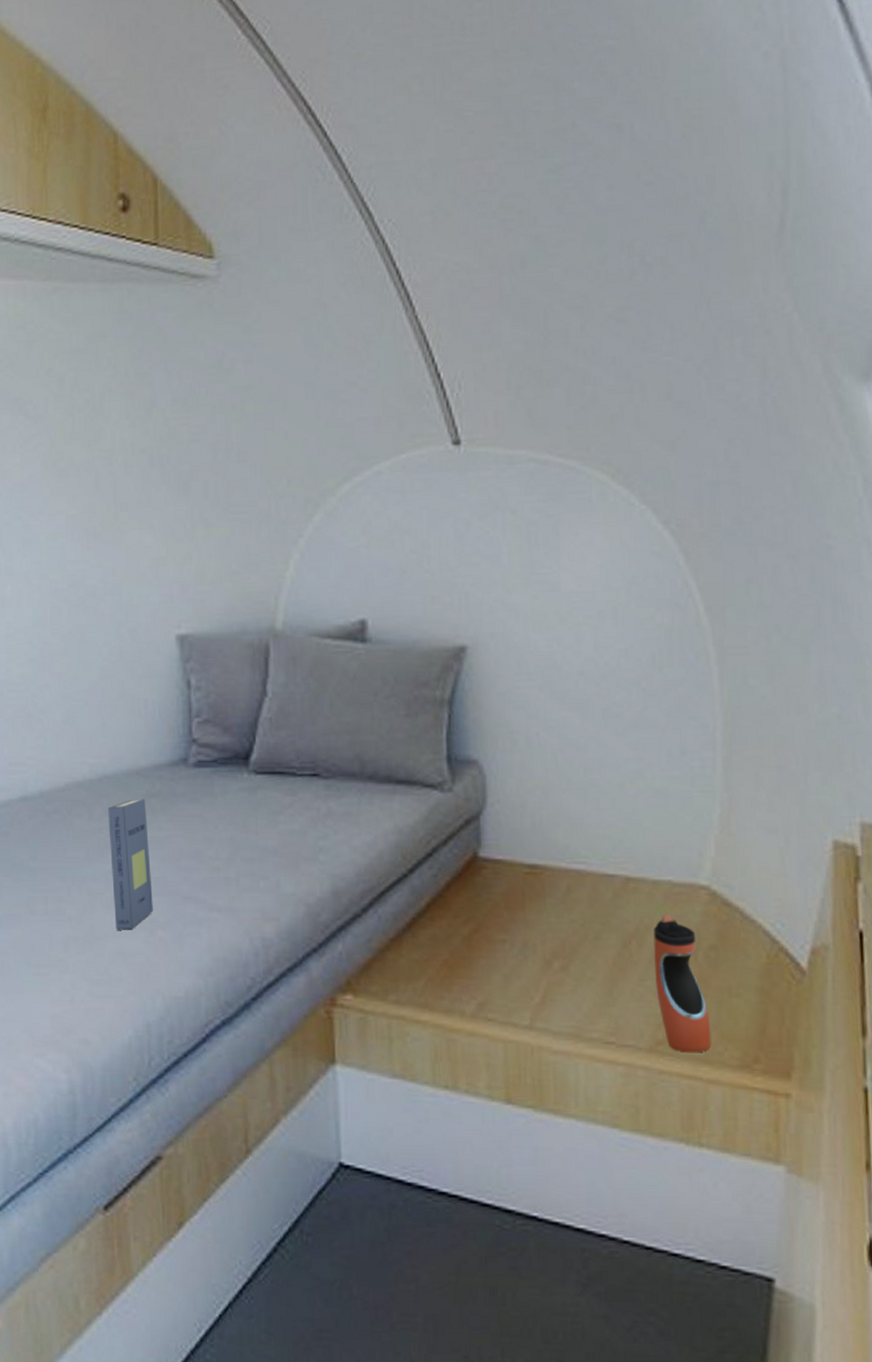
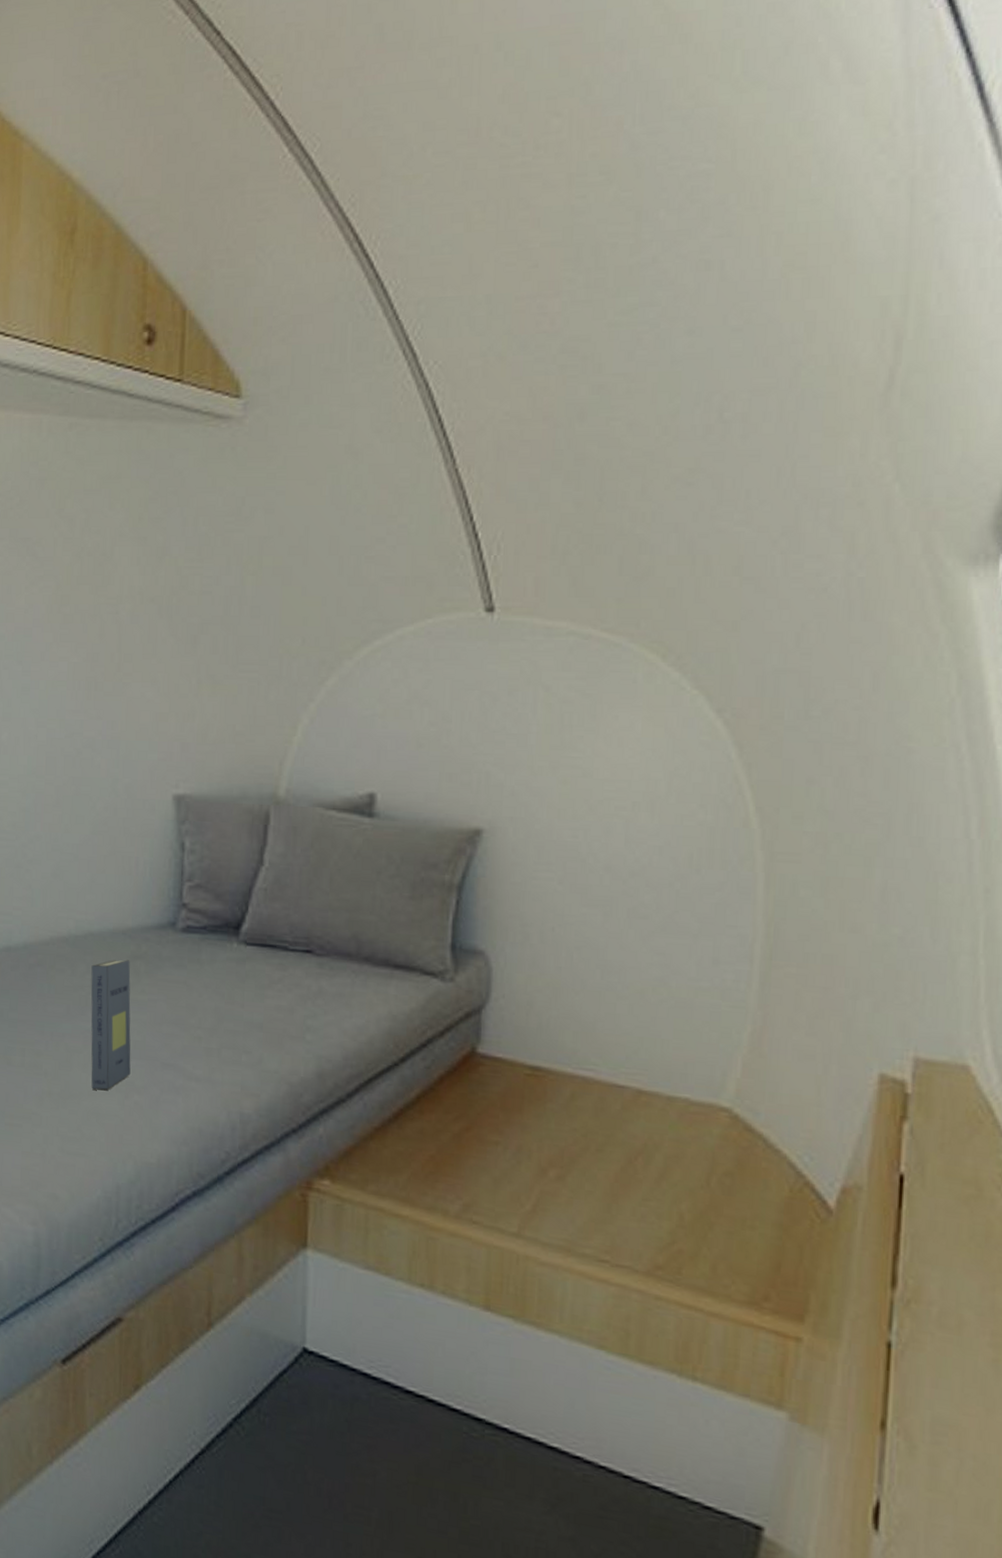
water bottle: present [653,914,712,1053] -> none [660,1133,718,1283]

